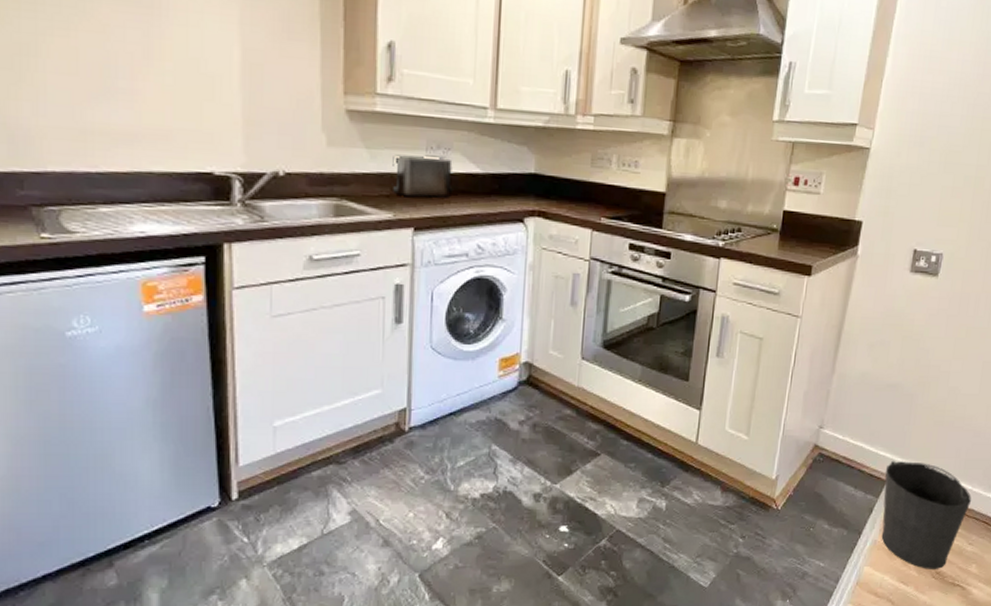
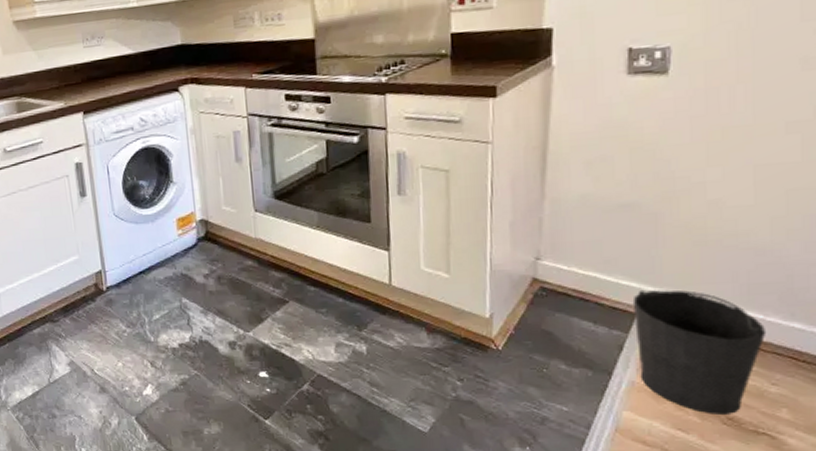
toaster: present [392,155,453,198] -> none [56,46,111,87]

